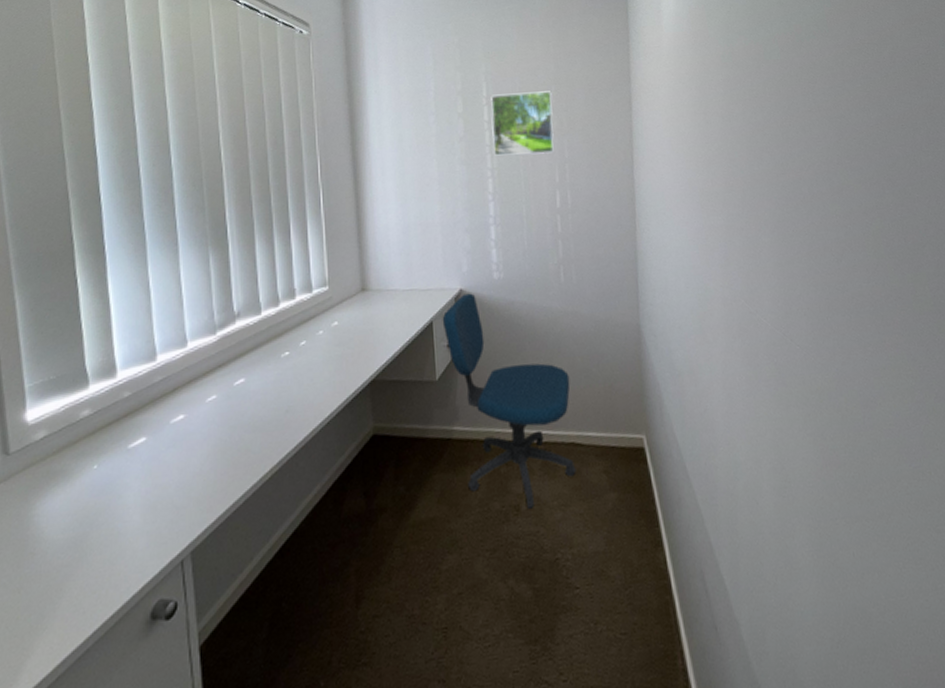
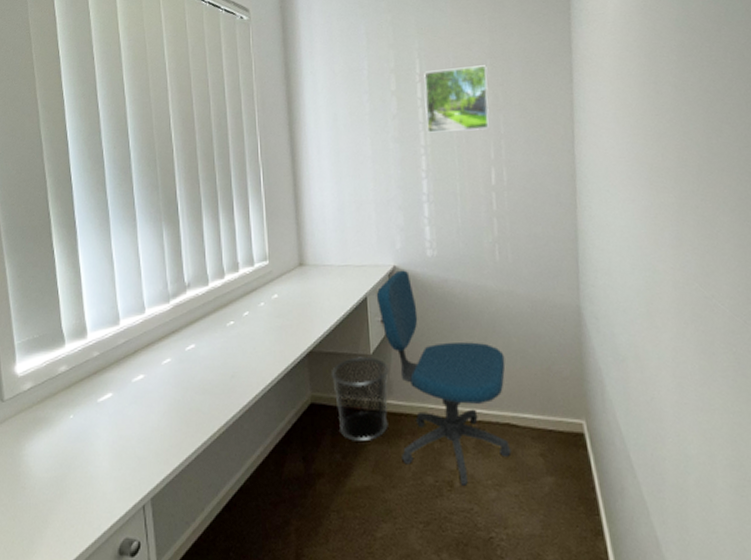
waste bin: none [394,383,455,472] -> present [330,356,389,441]

